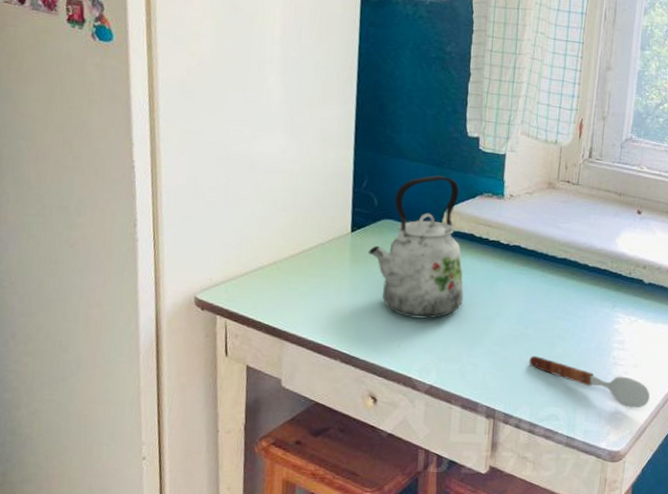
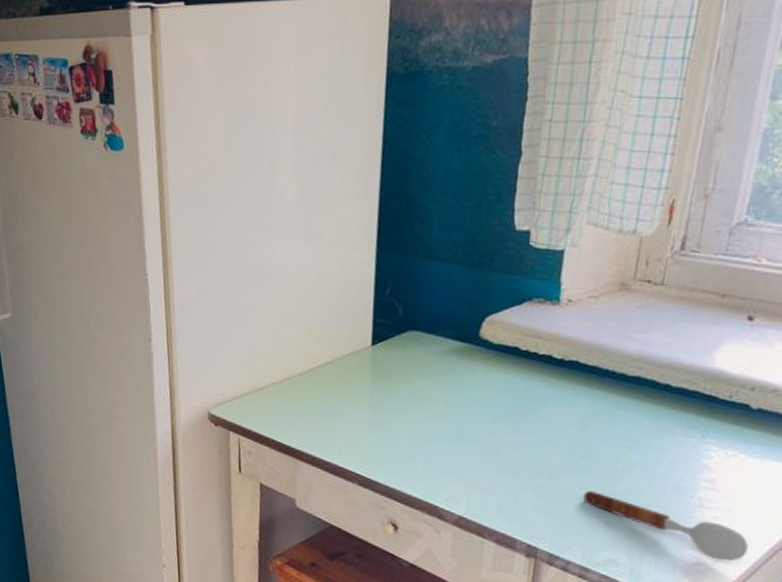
kettle: present [368,175,464,319] -> none [391,279,504,444]

